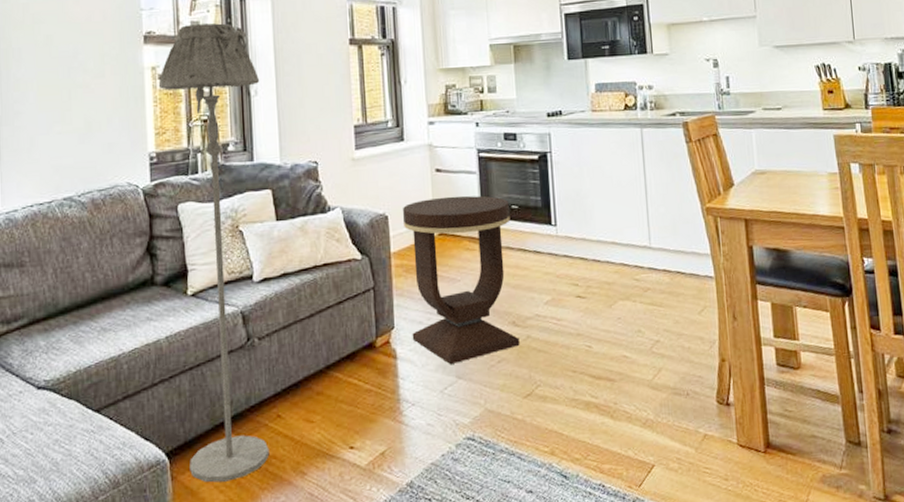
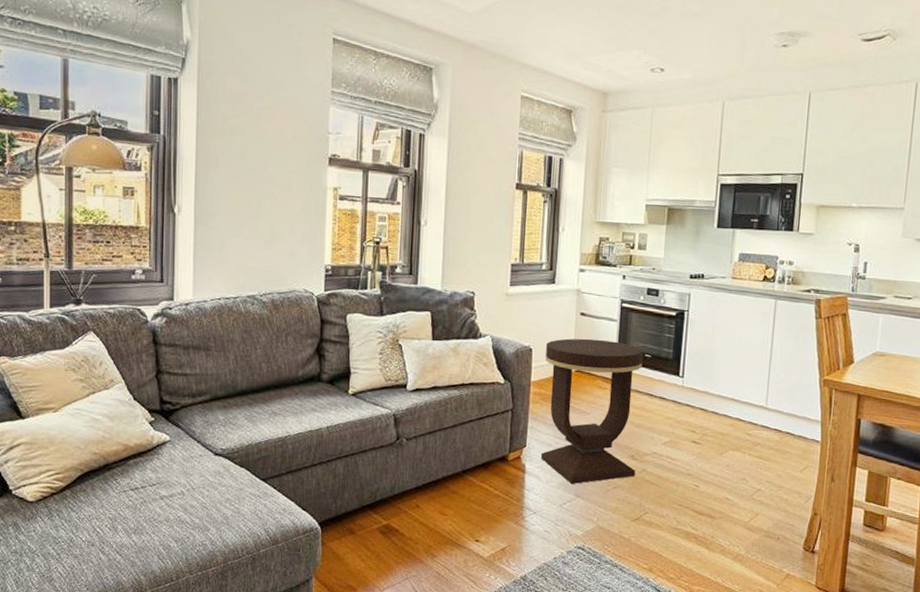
floor lamp: present [158,23,270,483] -> none [338,152,431,553]

